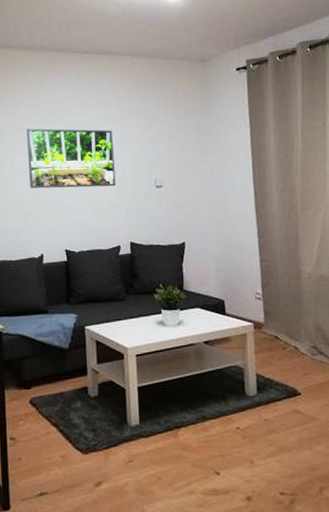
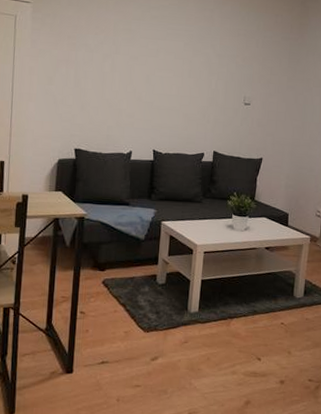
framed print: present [26,128,116,189] -> none [127,30,212,98]

